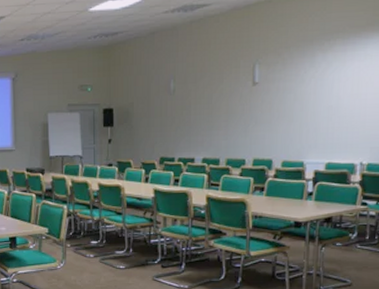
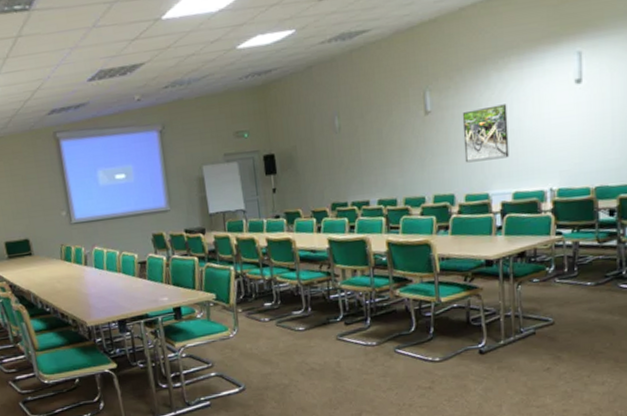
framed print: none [285,82,328,132] -> present [462,104,510,163]

